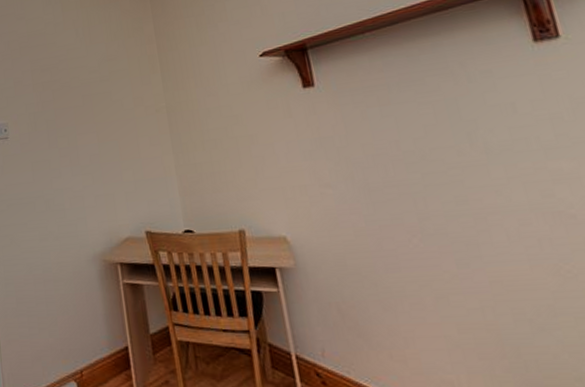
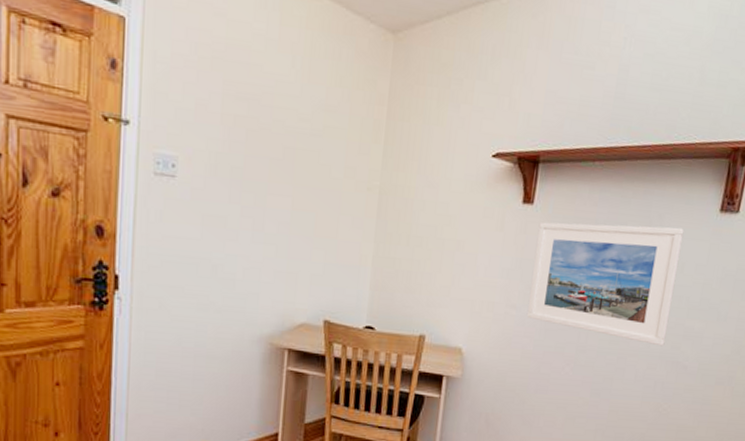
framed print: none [327,68,531,198] -> present [526,222,685,346]

